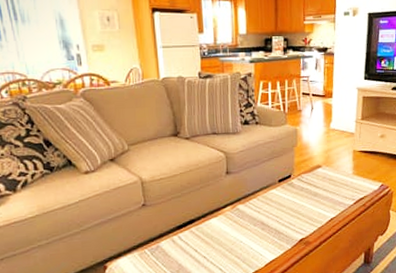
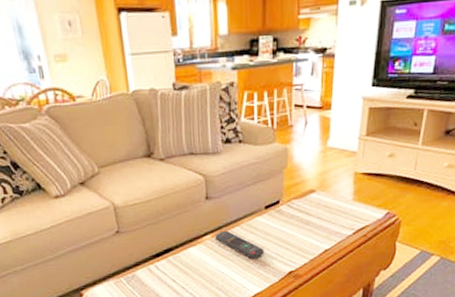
remote control: none [235,202,278,229] -> present [215,230,264,260]

